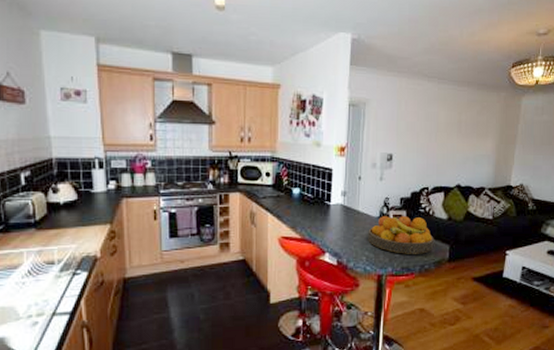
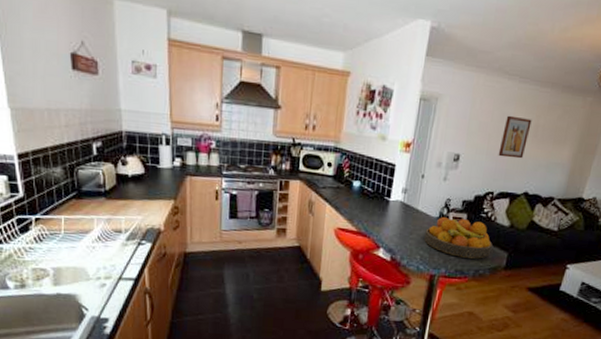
wall art: none [428,114,454,154] -> present [498,115,532,159]

